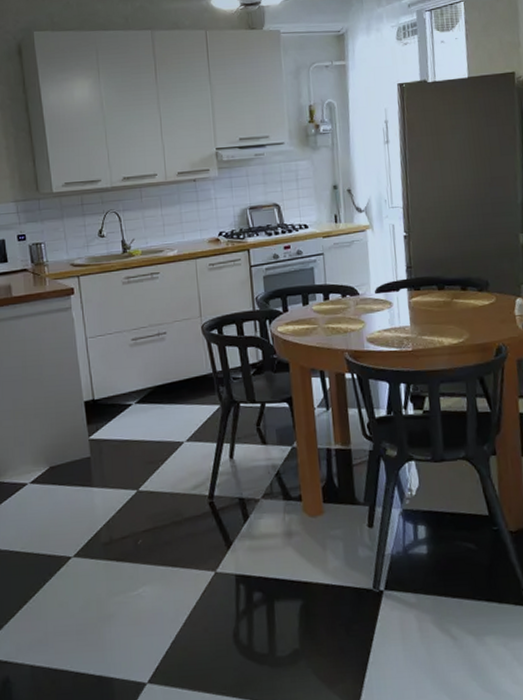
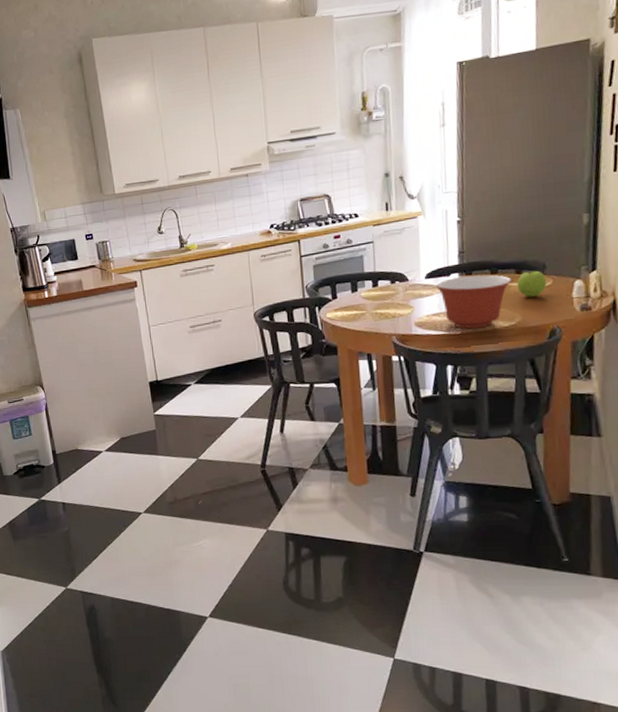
mixing bowl: none [385,290,458,346] -> present [435,275,511,329]
apple: none [463,287,491,314] -> present [517,270,547,297]

